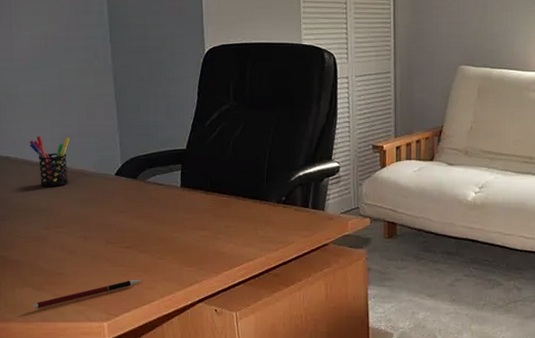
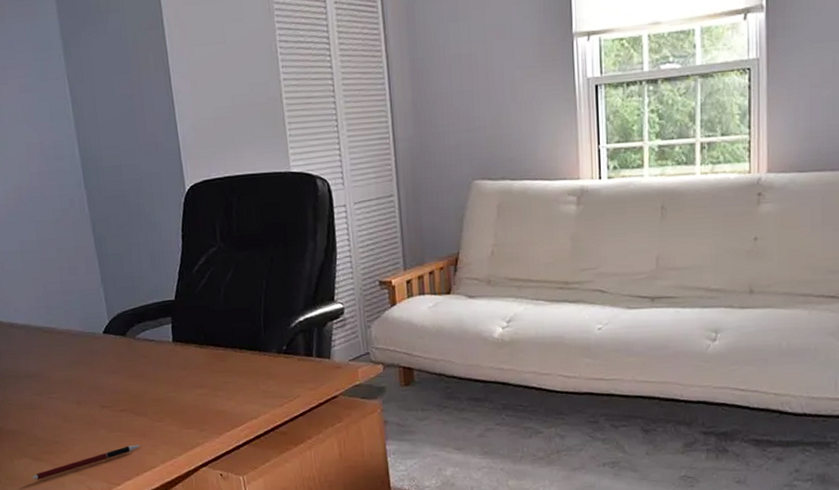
pen holder: present [29,136,70,187] -> none [12,296,57,351]

